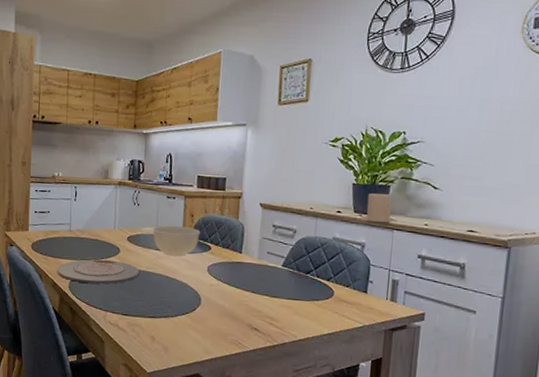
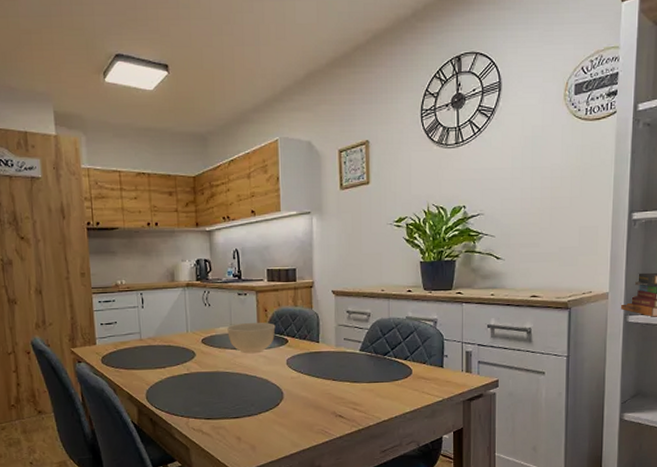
plate: present [57,259,140,284] -> none [131,365,218,392]
candle: present [359,193,398,225] -> none [429,269,466,299]

